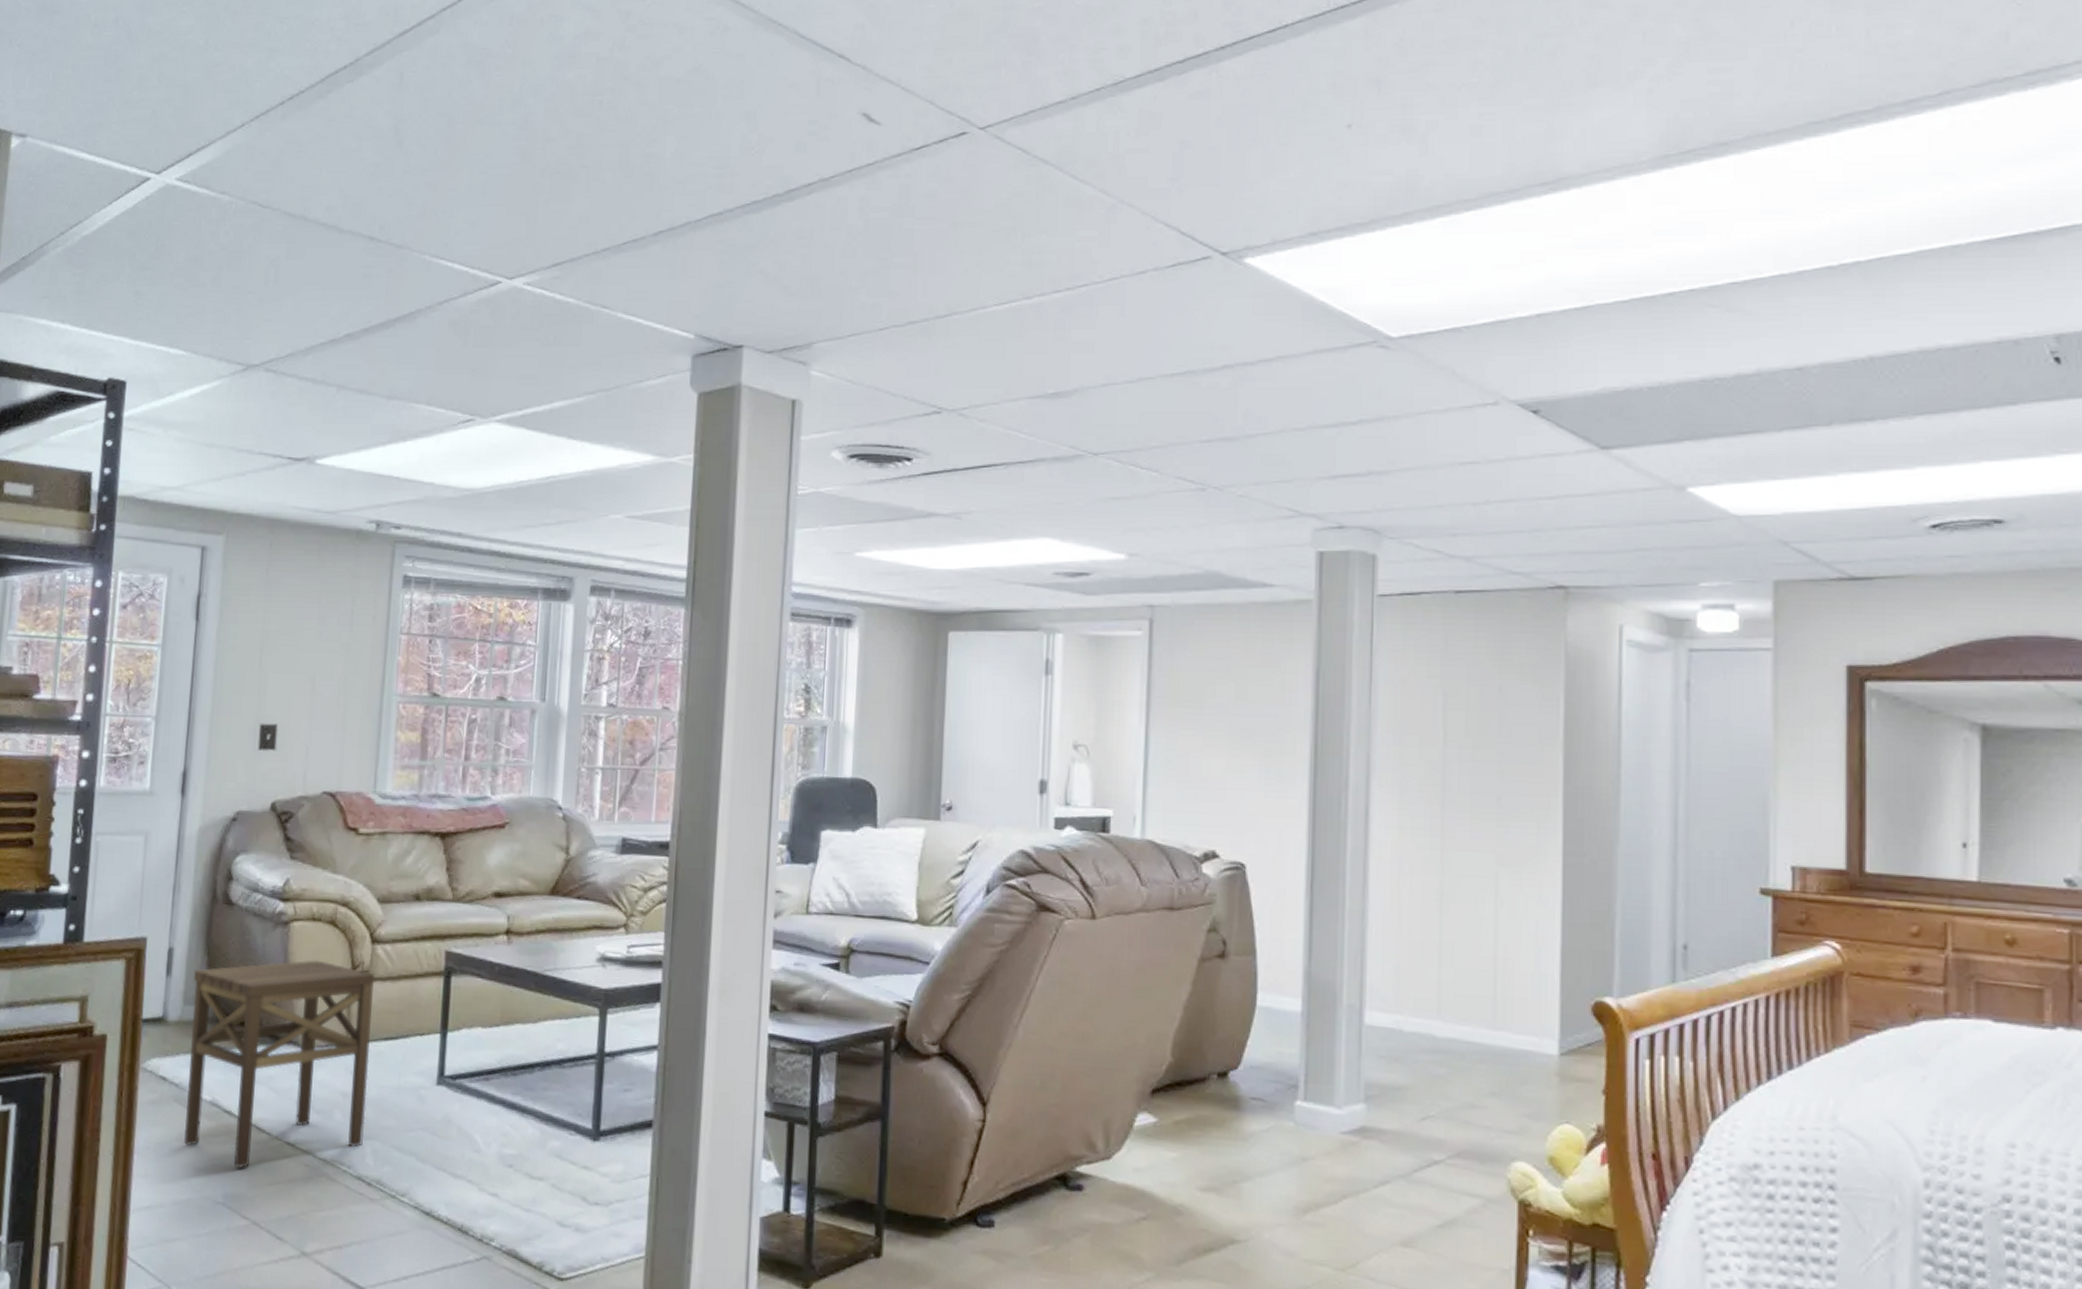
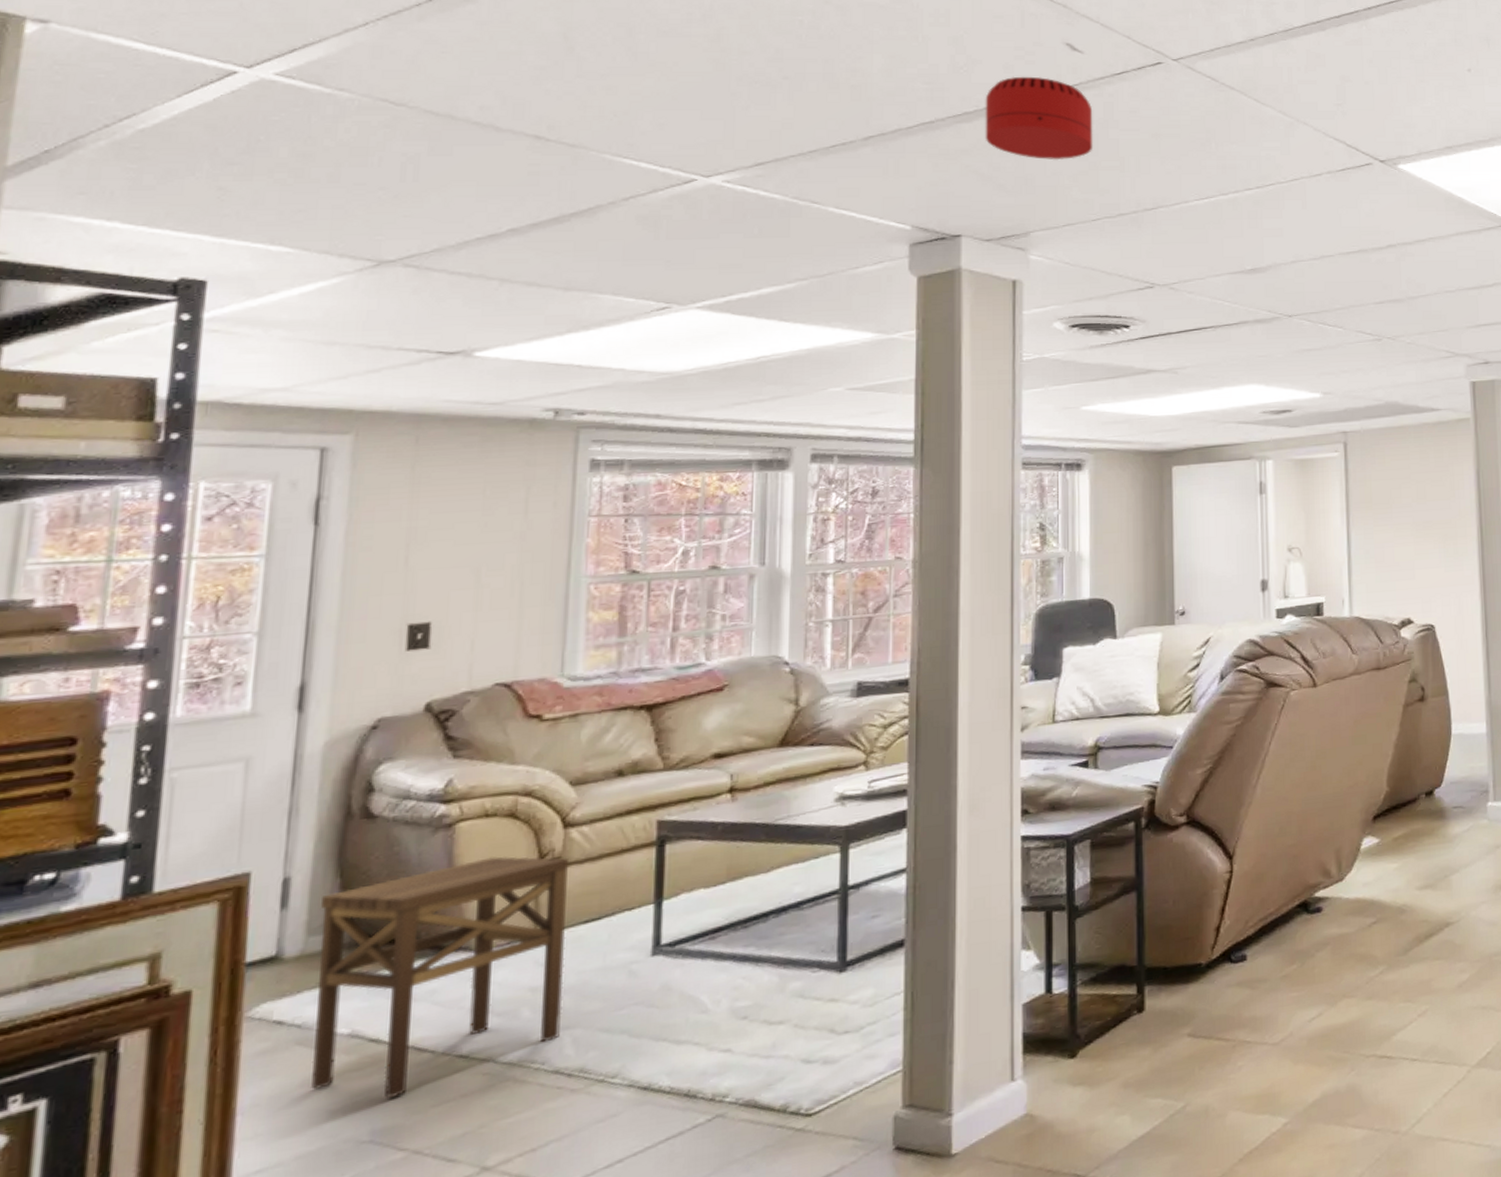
smoke detector: none [772,155,887,257] -> present [985,76,1093,161]

